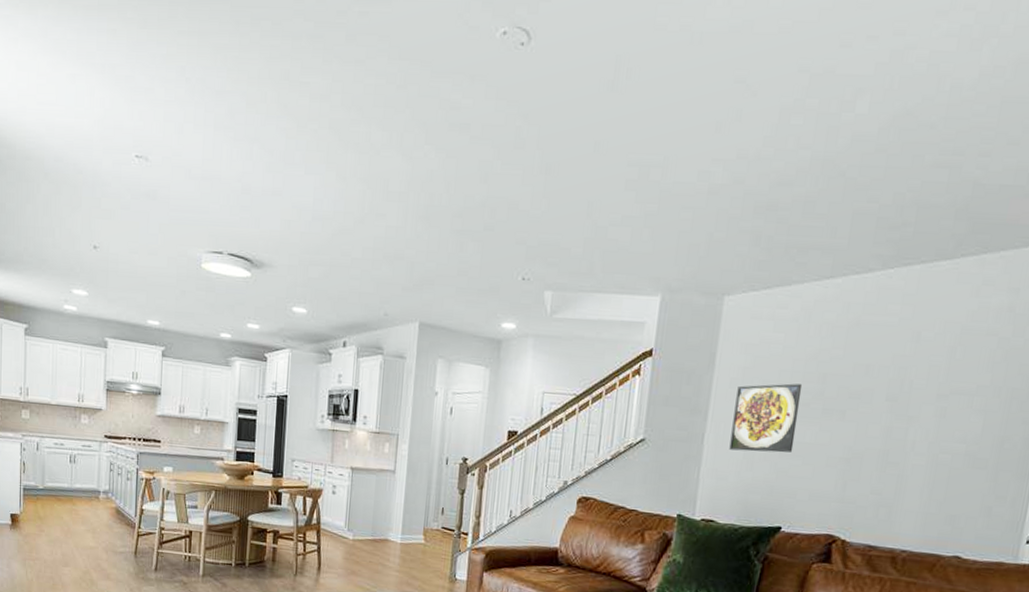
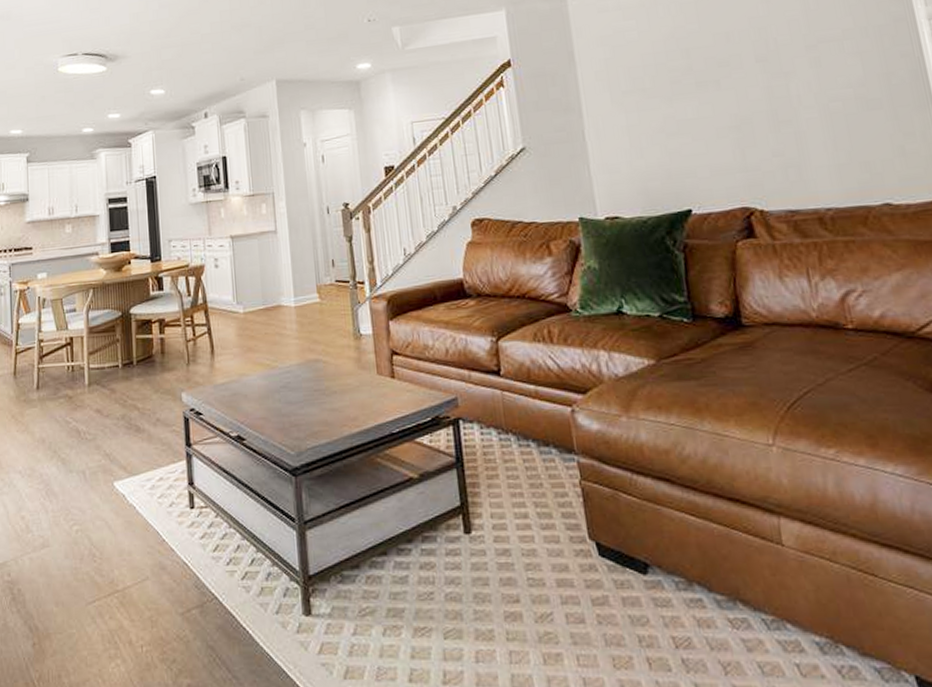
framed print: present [729,383,803,453] -> none [604,64,679,141]

